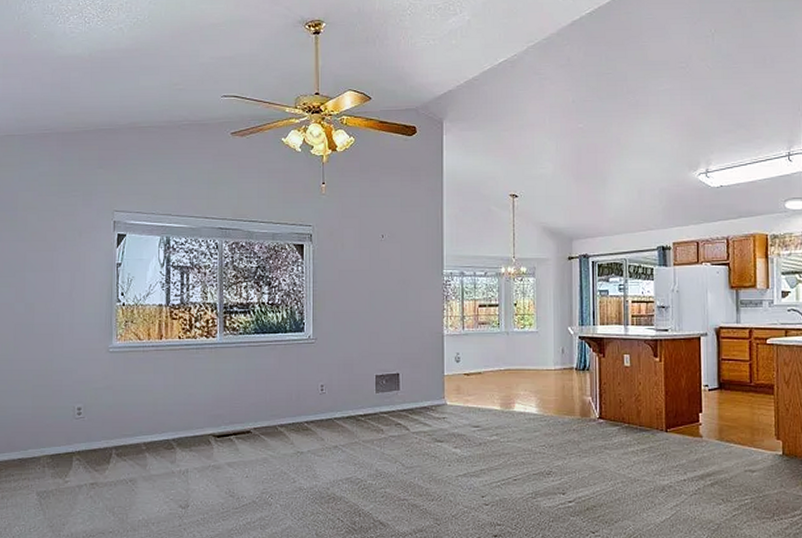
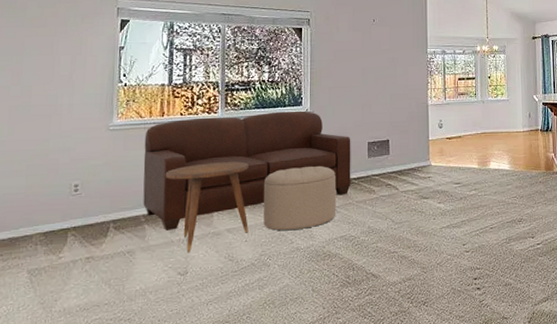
sofa: none [143,337,357,460] -> present [143,110,351,230]
side table: none [164,391,249,486] -> present [165,161,249,253]
ottoman: none [264,399,341,469] -> present [263,165,337,231]

